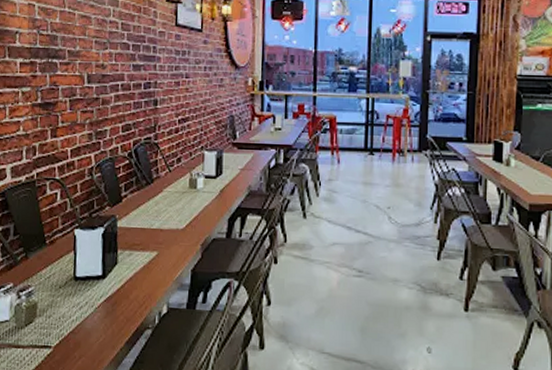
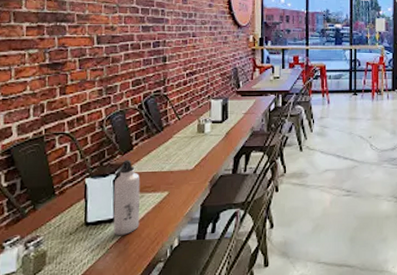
water bottle: none [101,212,129,295] -> present [113,159,140,235]

